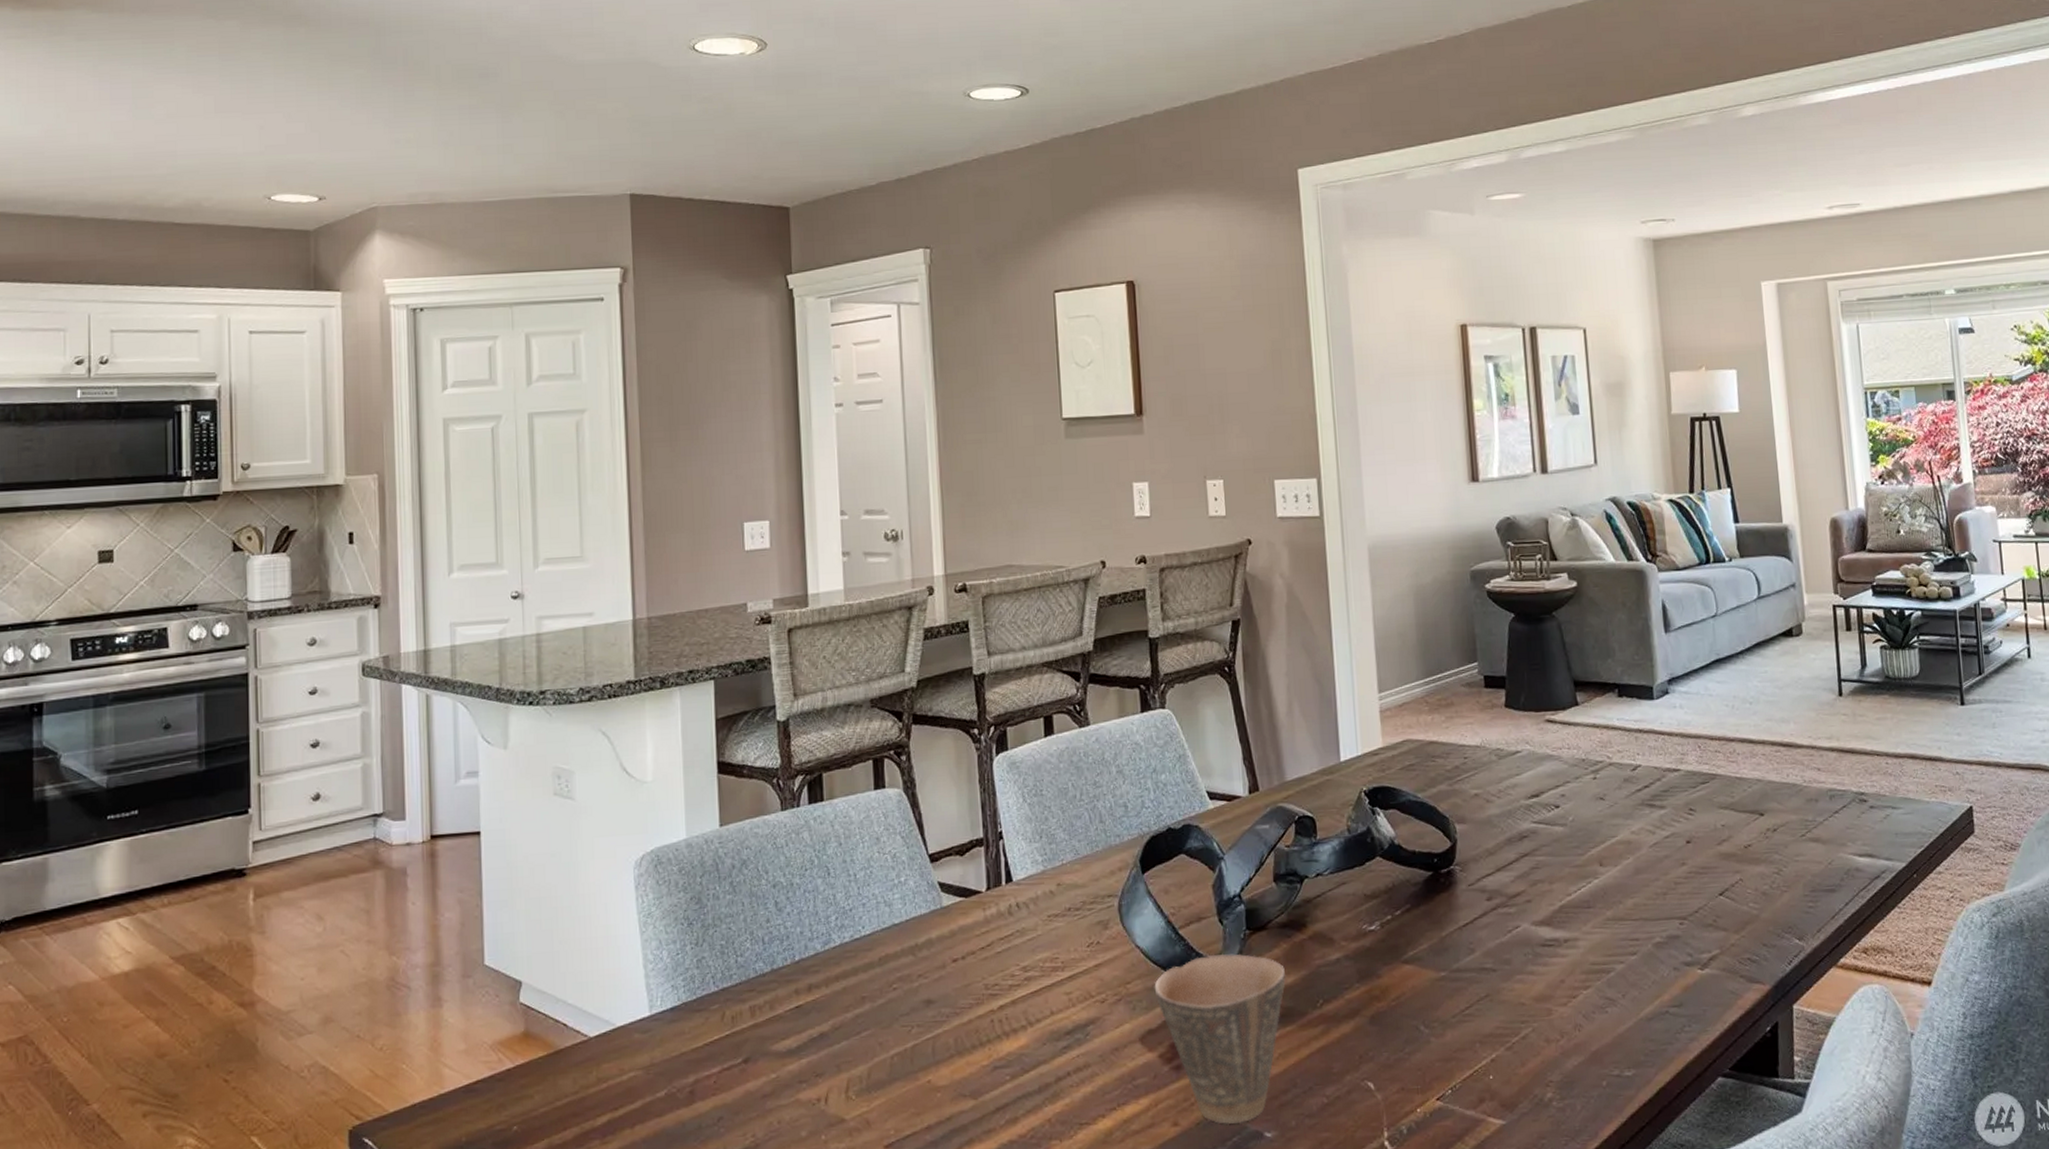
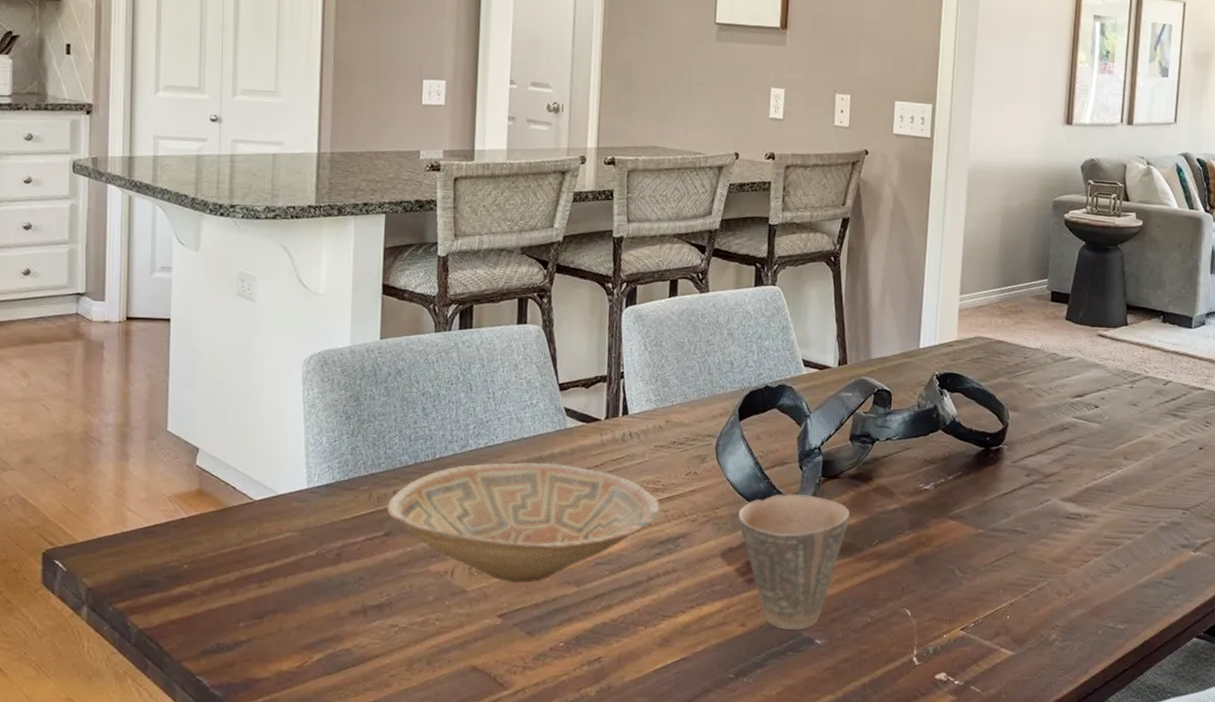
bowl: none [744,950,1063,1103] -> present [387,462,661,583]

